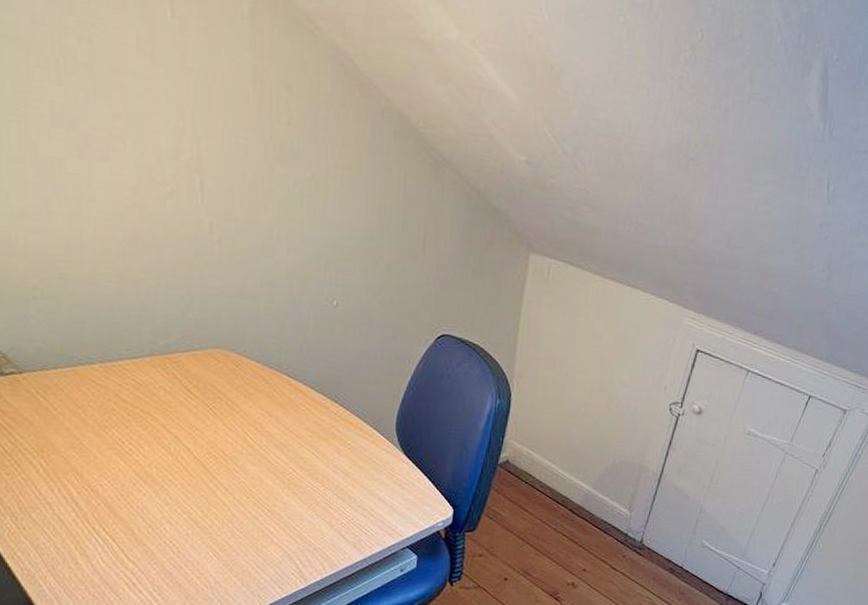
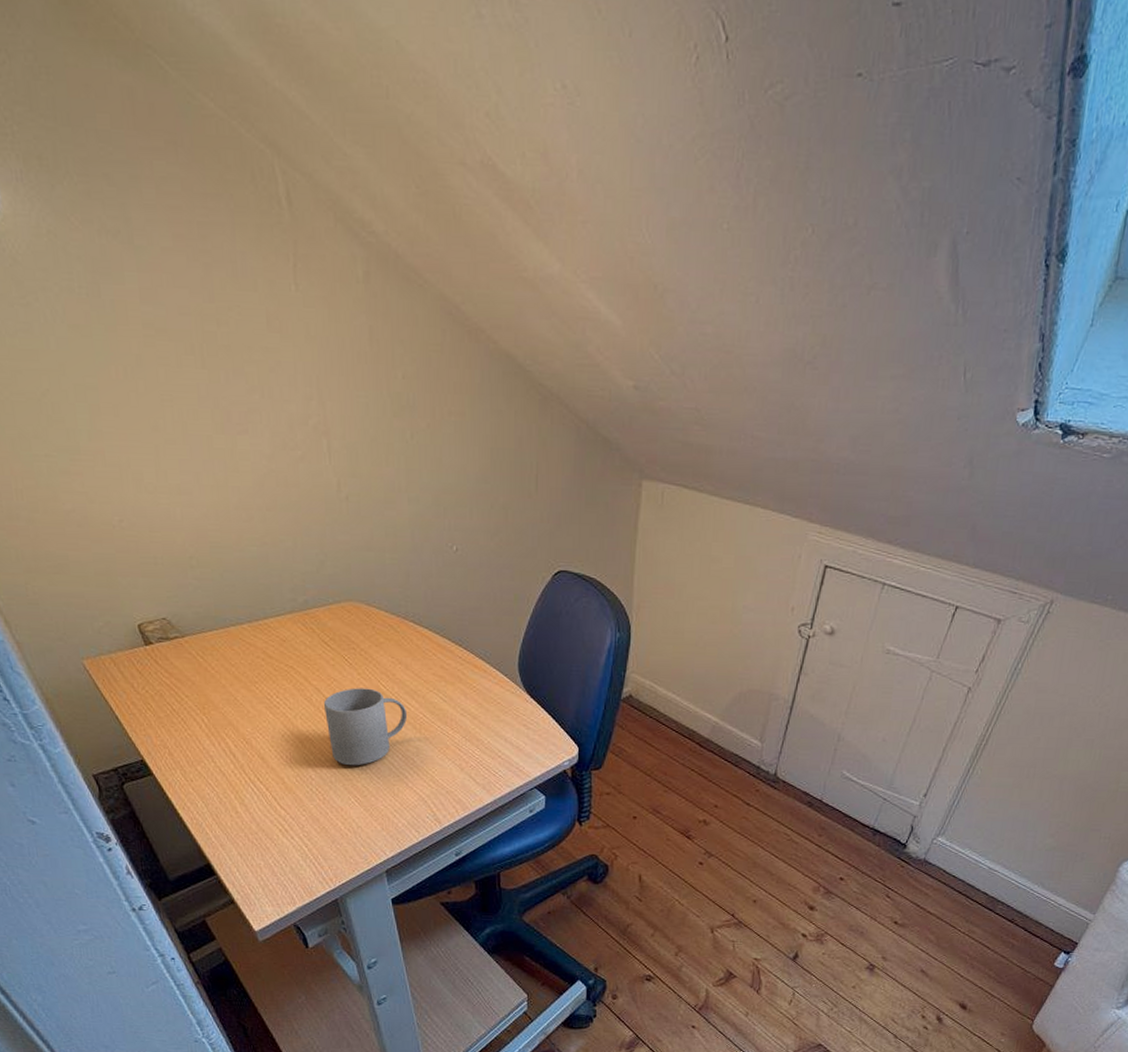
mug: none [182,438,276,519] -> present [323,688,408,766]

